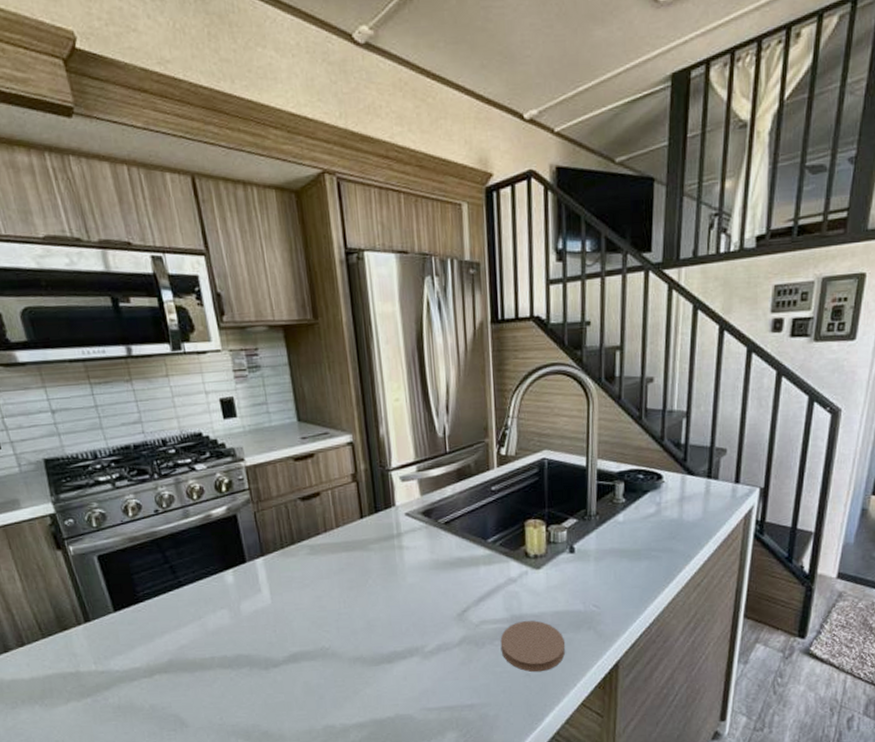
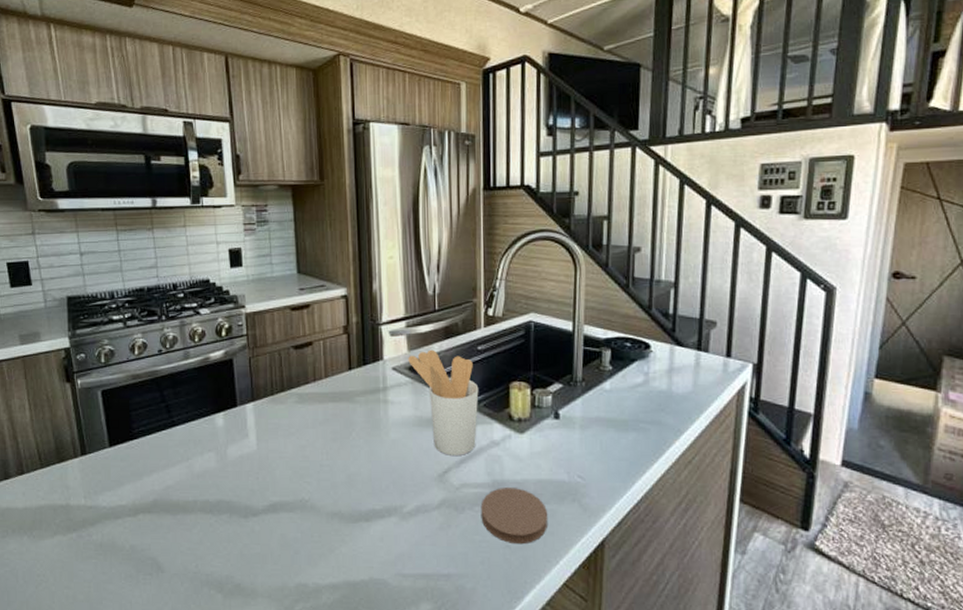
utensil holder: none [421,492,495,595] -> present [408,349,479,455]

